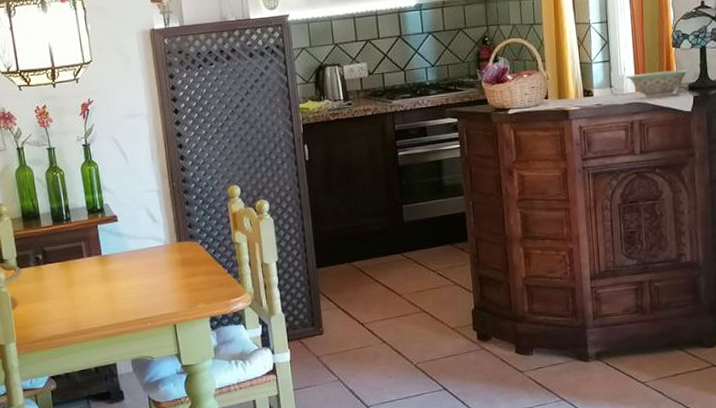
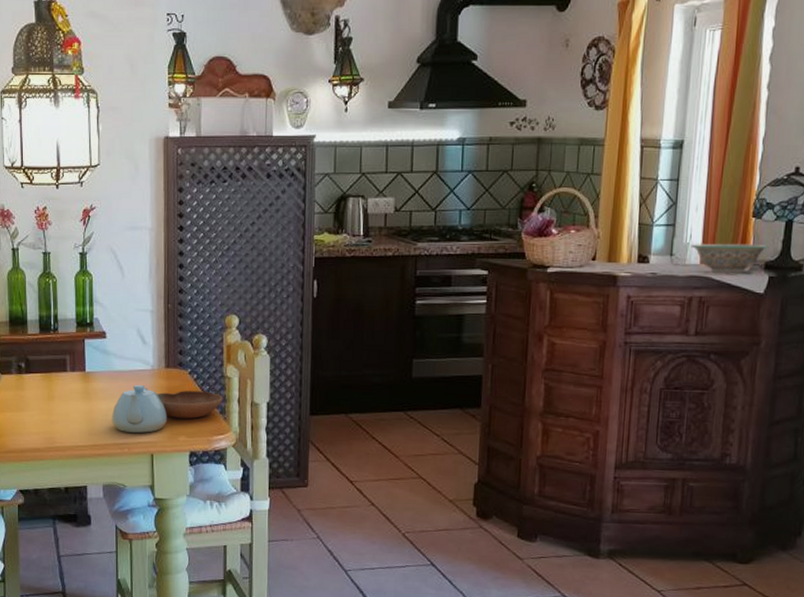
teapot: none [131,260,186,307] -> present [111,384,168,433]
bowl: none [172,259,235,288] -> present [157,391,223,419]

